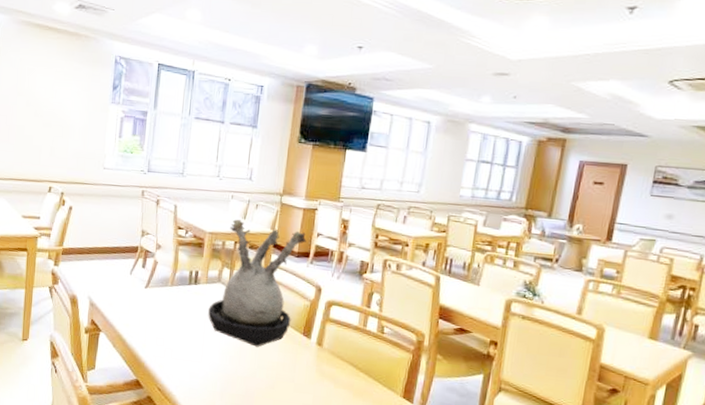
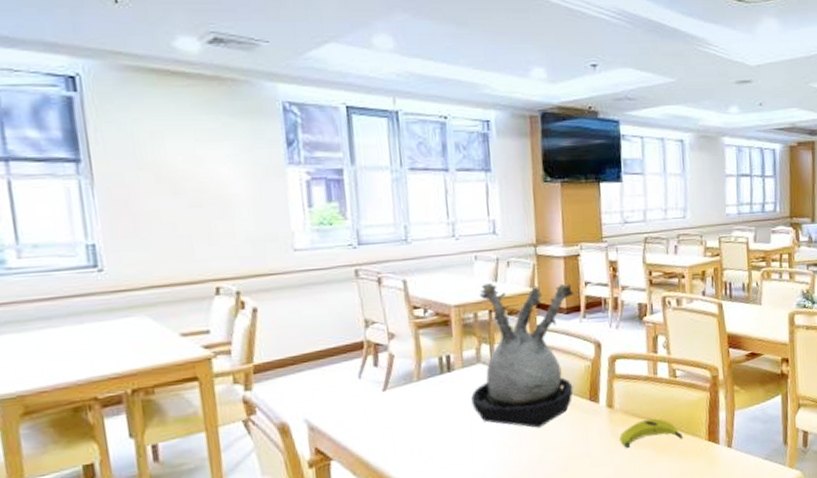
banana: none [322,363,380,390] -> present [619,418,684,448]

